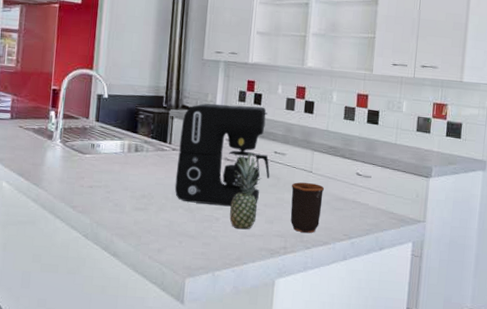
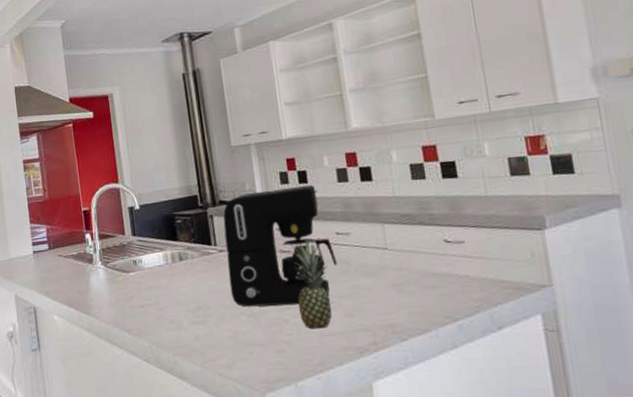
mug: present [290,182,325,233] -> none [366,261,412,322]

